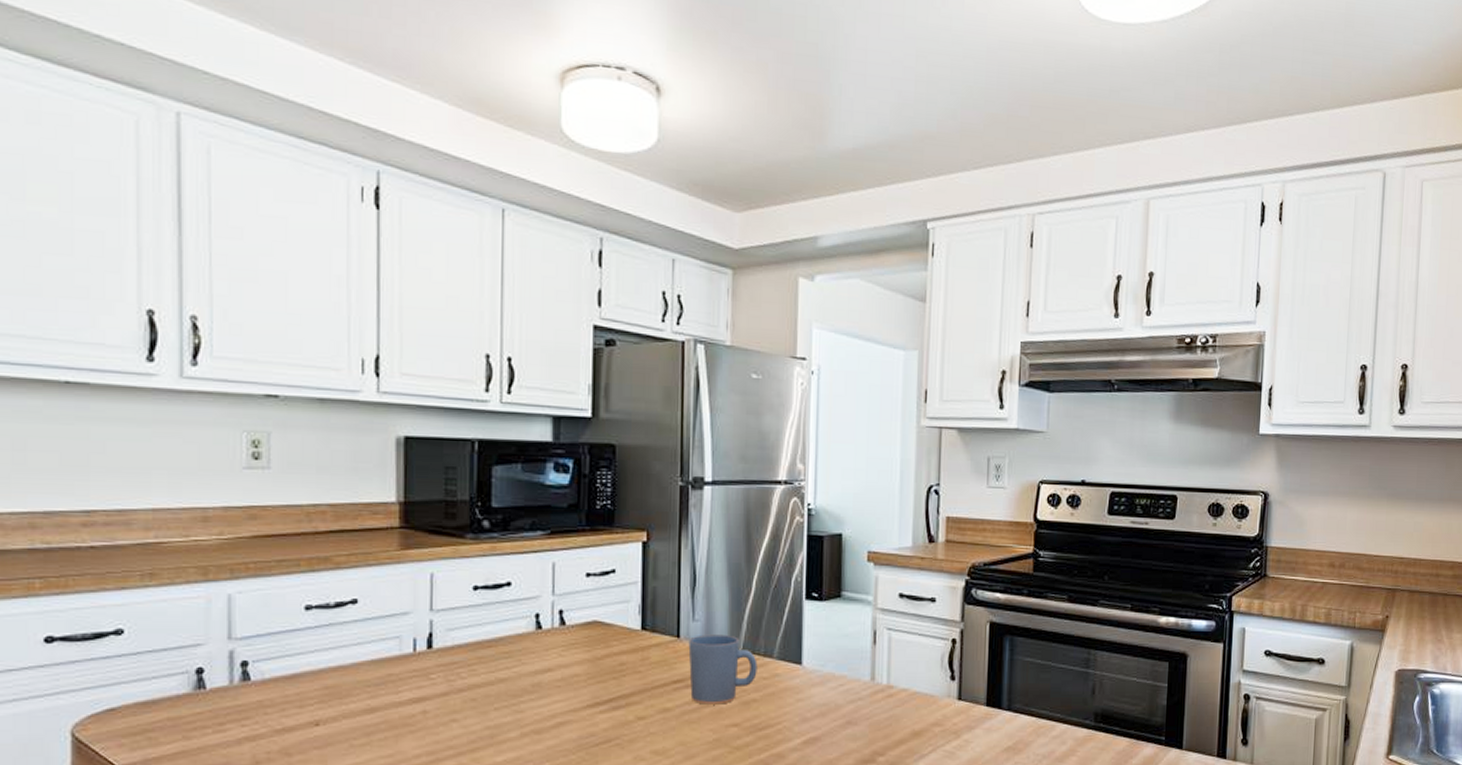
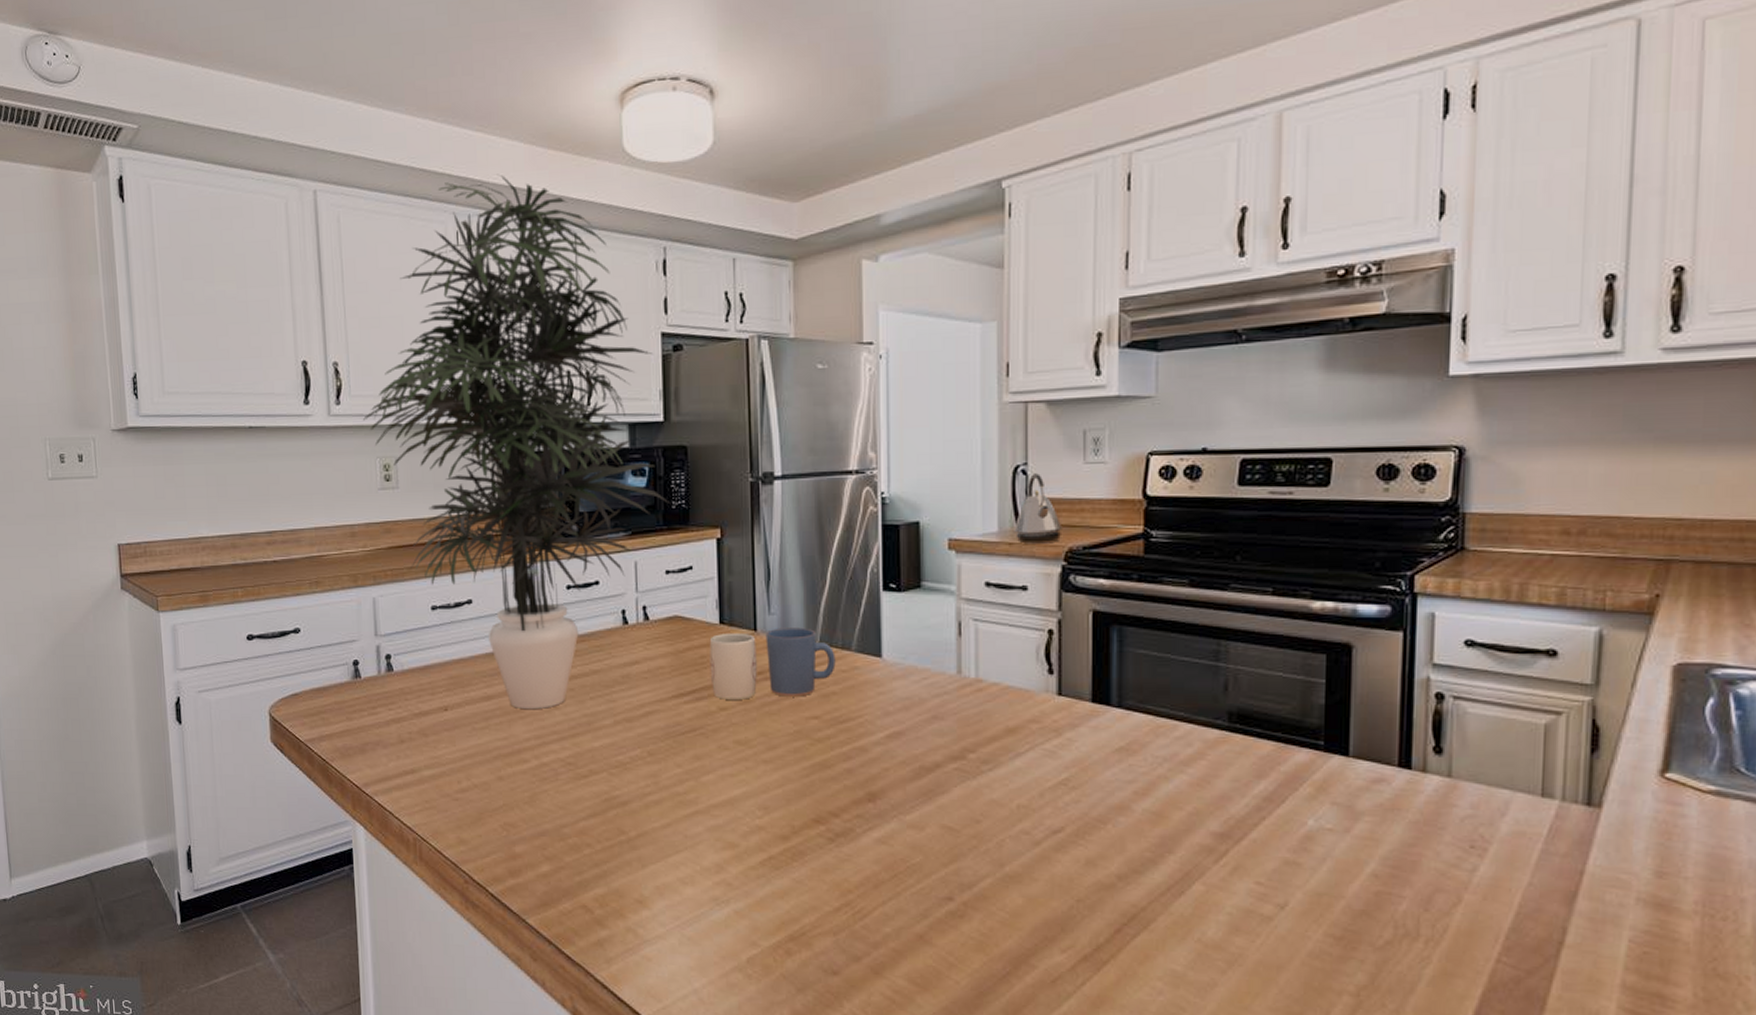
plant: none [228,131,594,722] -> present [363,174,670,709]
mug: none [629,639,679,708] -> present [709,632,757,700]
kettle: none [926,494,967,559] -> present [1014,473,1063,544]

